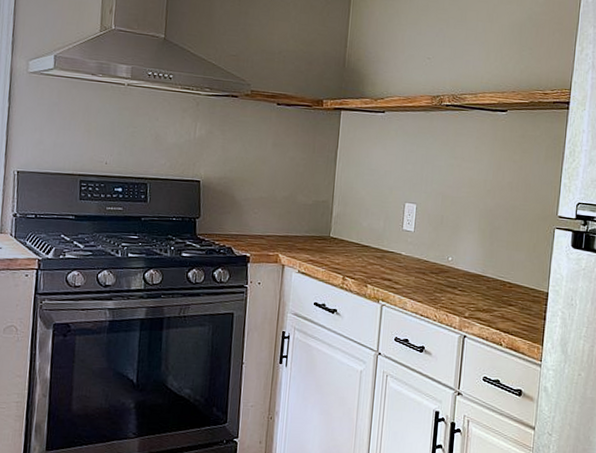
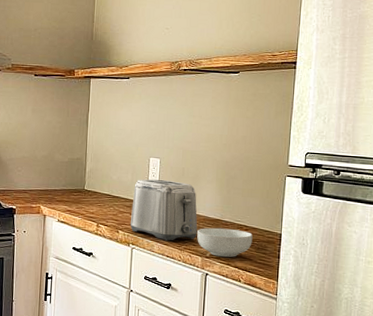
toaster: none [380,227,456,298] -> present [130,179,198,241]
cereal bowl: none [455,283,517,318] -> present [197,227,253,257]

